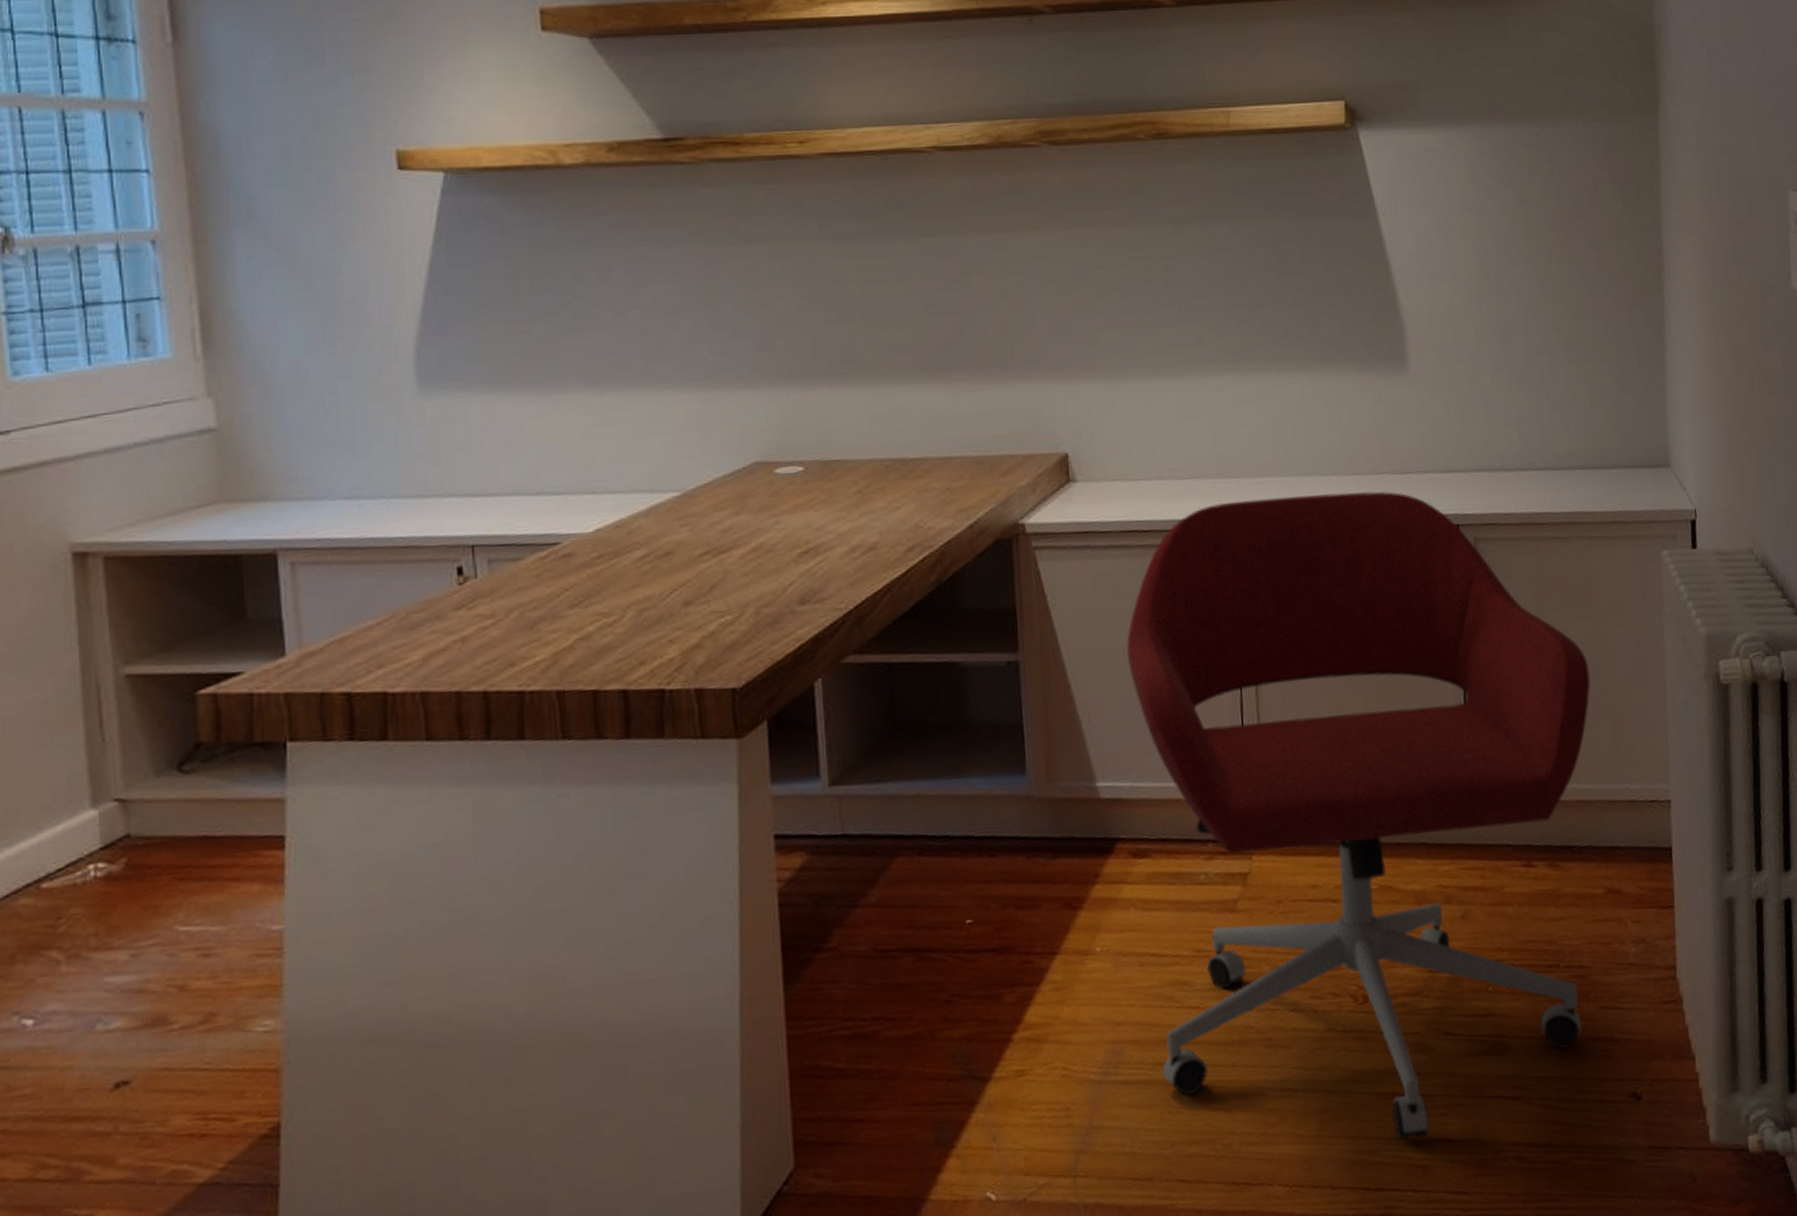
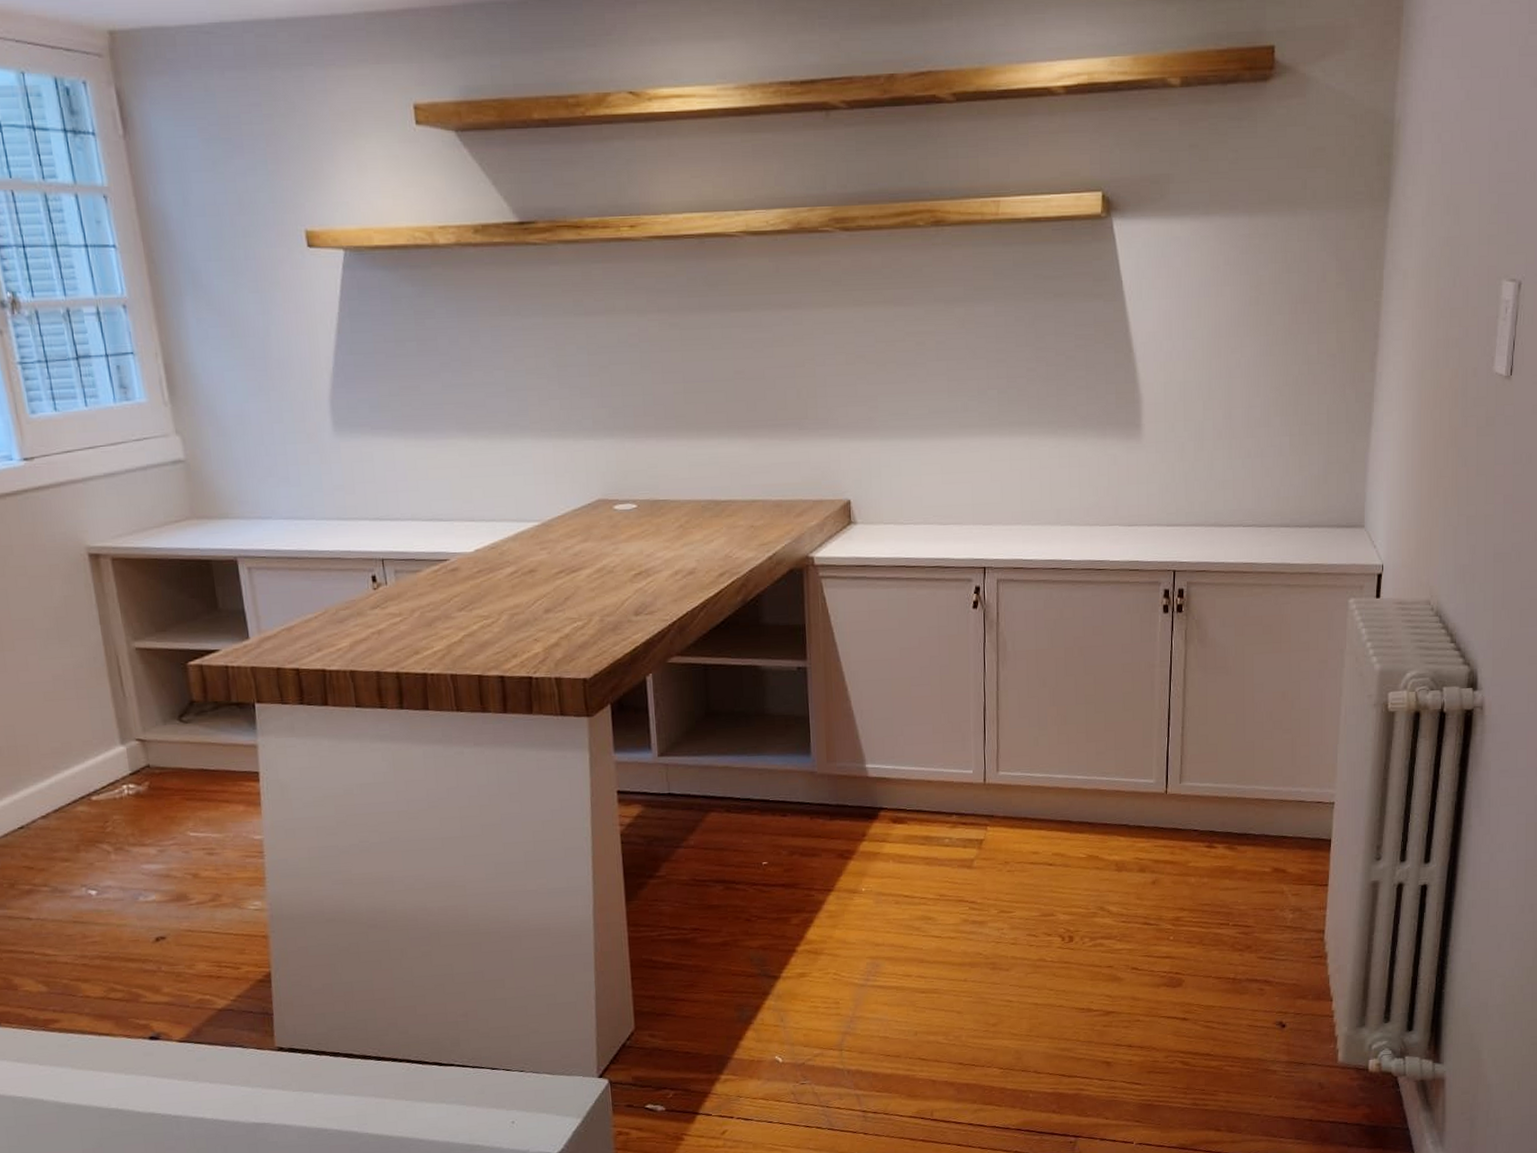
office chair: present [1127,491,1591,1141] -> none [894,540,1276,1044]

